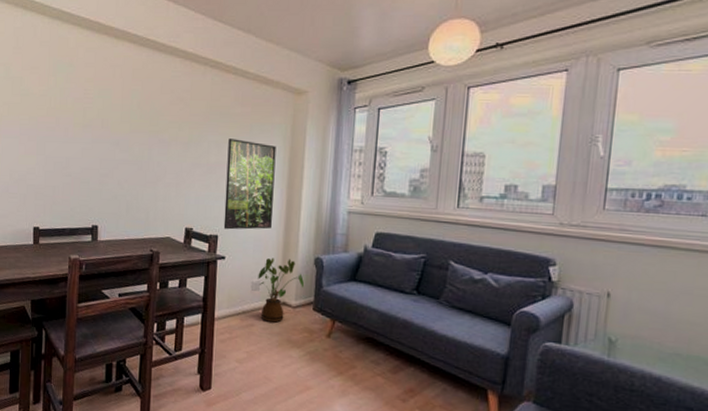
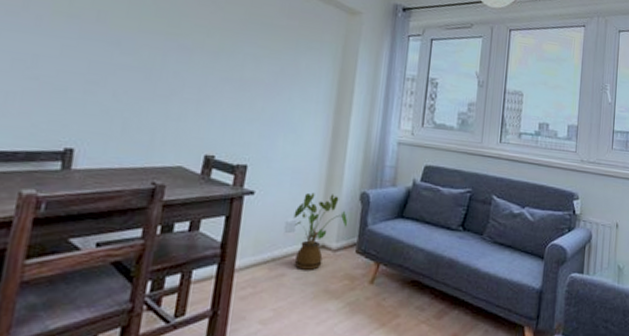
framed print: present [223,138,276,230] -> none [255,53,325,160]

